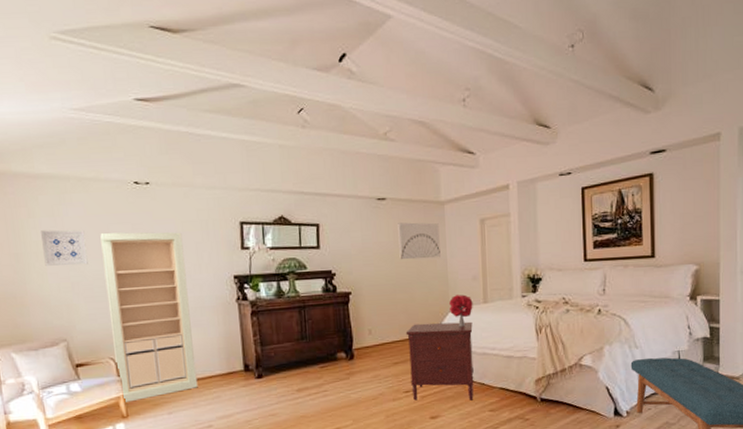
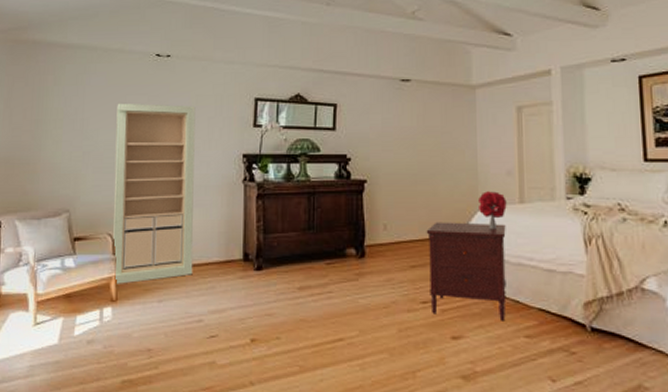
wall art: present [41,229,88,266] -> none [61,98,103,135]
wall art: present [398,222,441,260] -> none [422,107,470,148]

